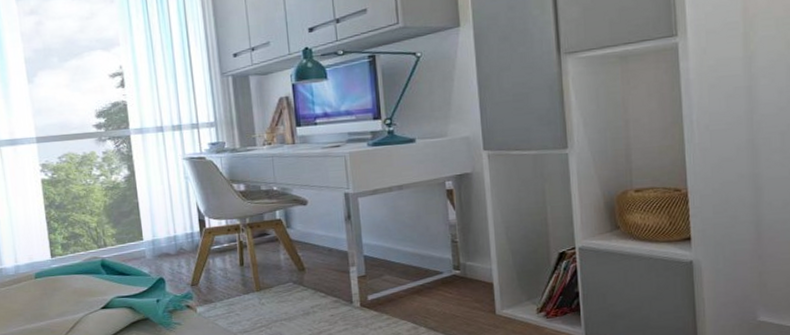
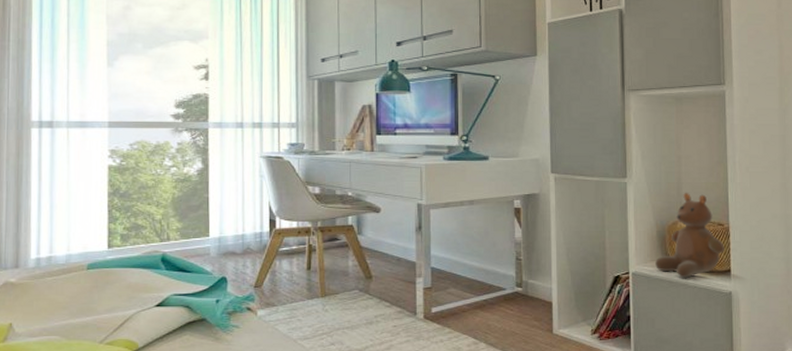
teddy bear: none [604,158,683,250] -> present [655,192,725,278]

